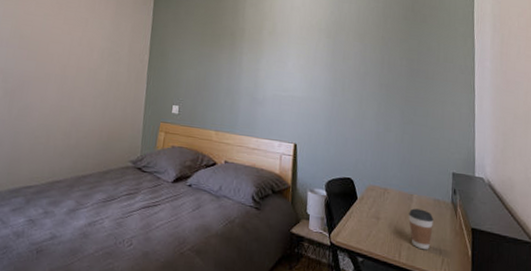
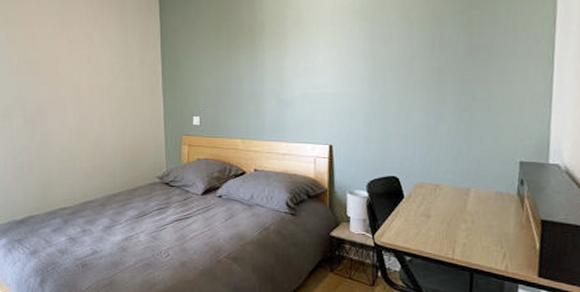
coffee cup: present [408,208,434,250] -> none [464,203,495,246]

